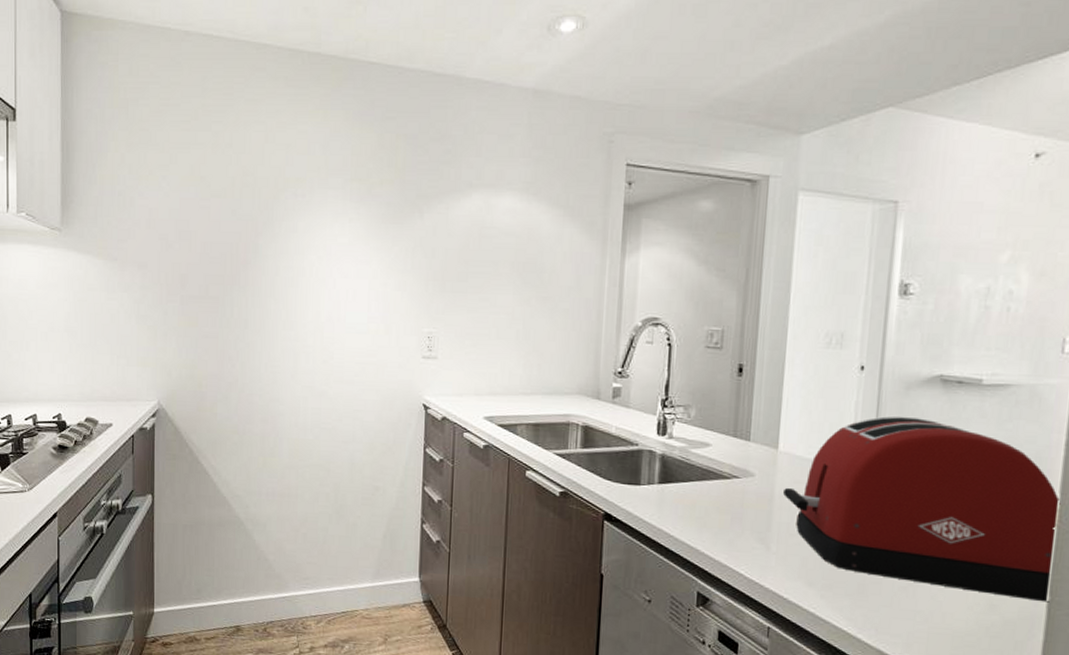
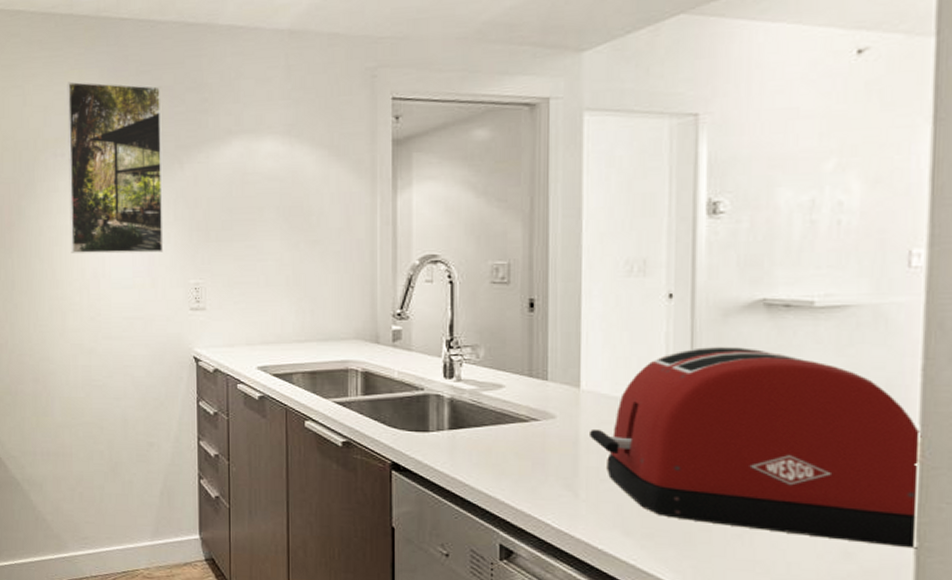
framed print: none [306,121,406,300] -> present [67,81,164,254]

